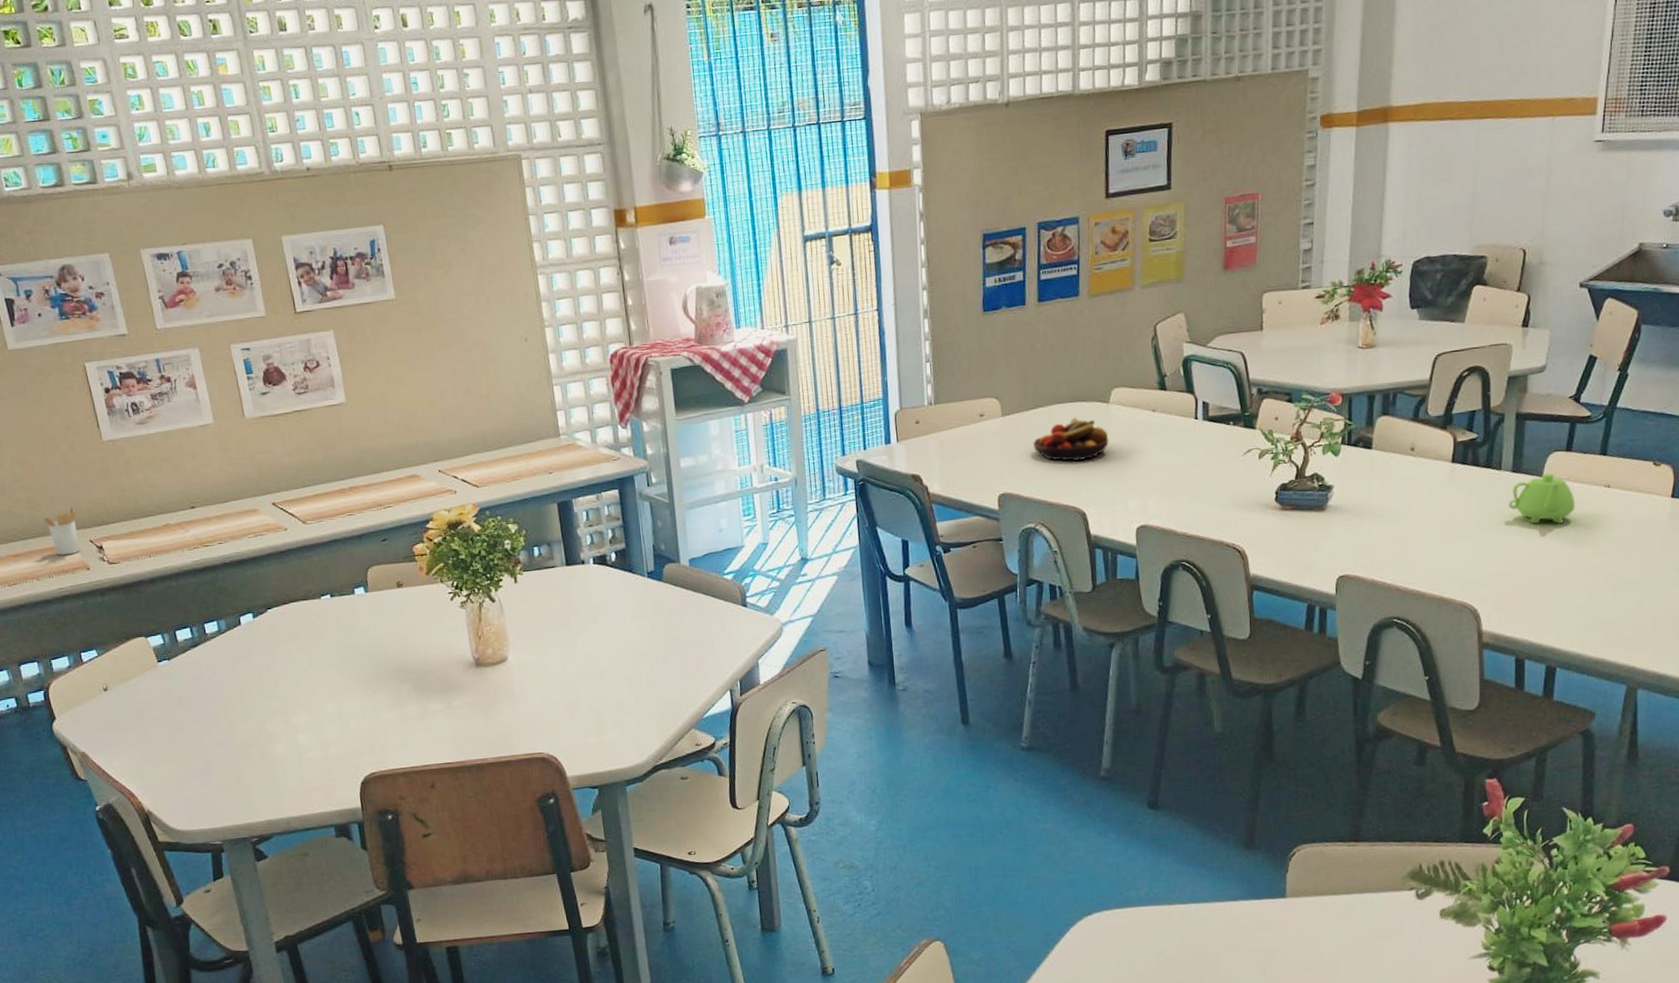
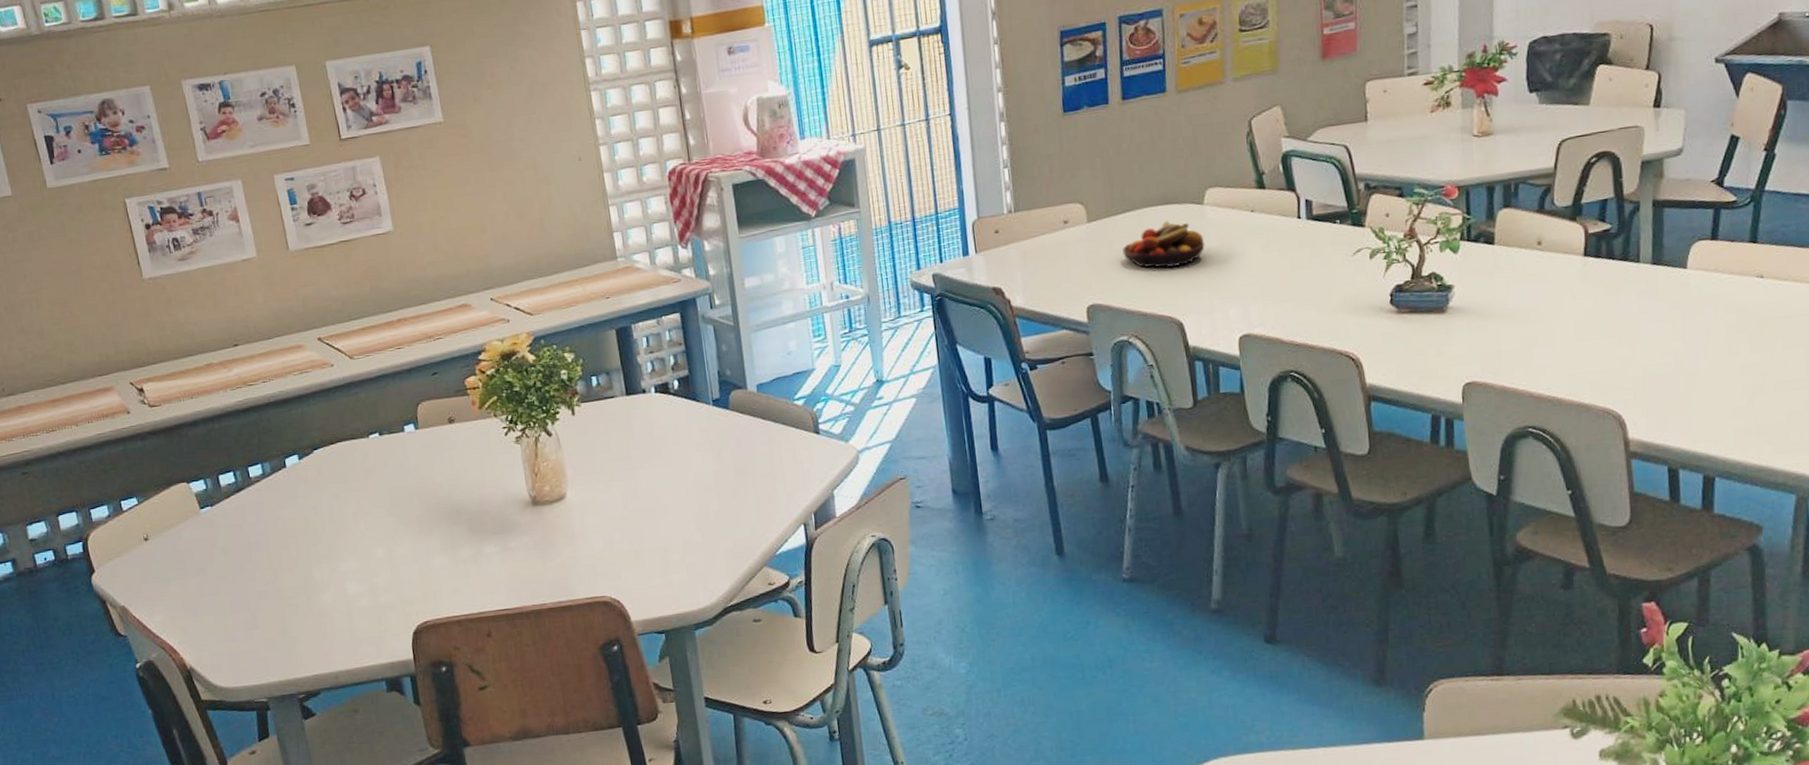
utensil holder: present [43,506,81,556] -> none [82,347,121,400]
teapot: present [1508,473,1576,524] -> none [1649,264,1726,321]

